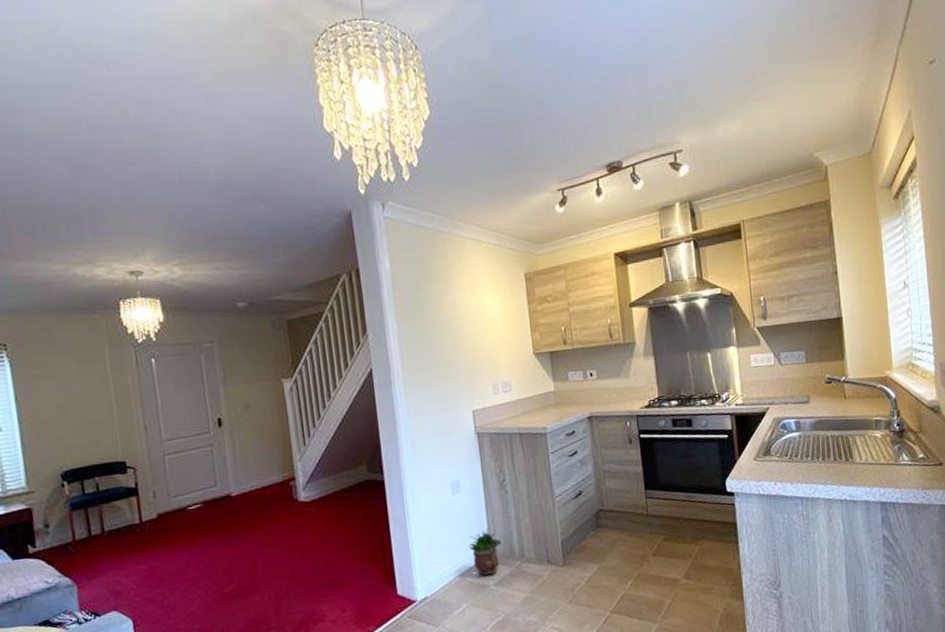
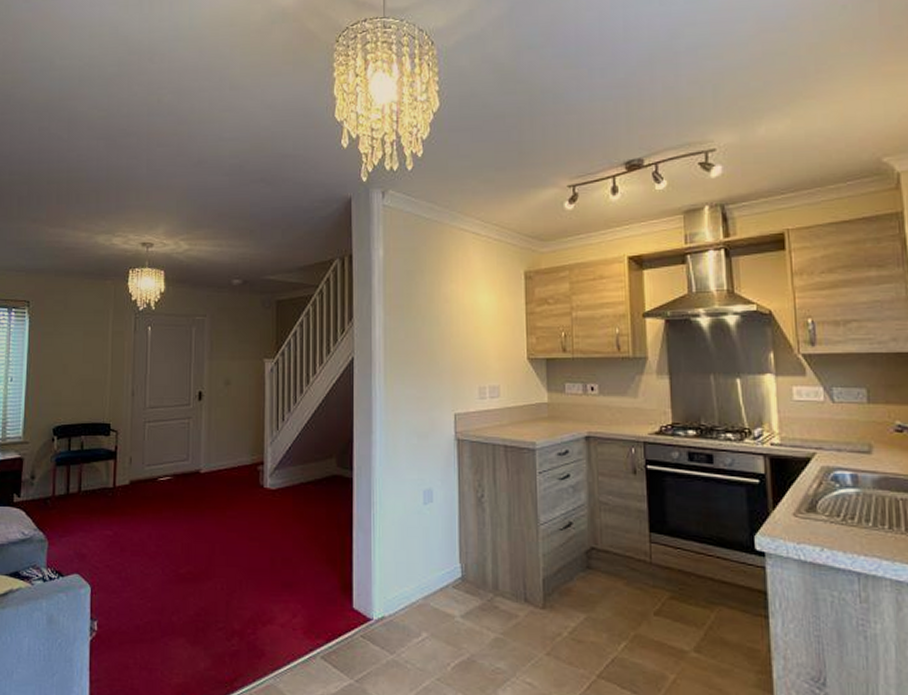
potted plant: present [468,528,502,575] -> none [436,549,473,603]

